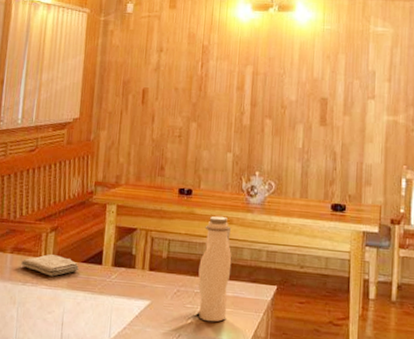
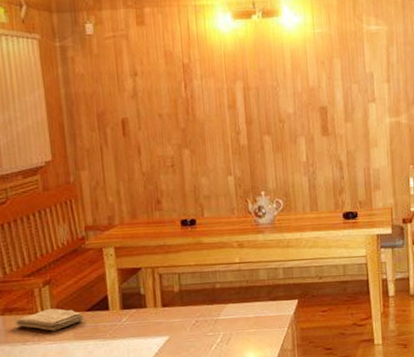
water bottle: present [198,215,232,322] -> none [215,241,251,345]

